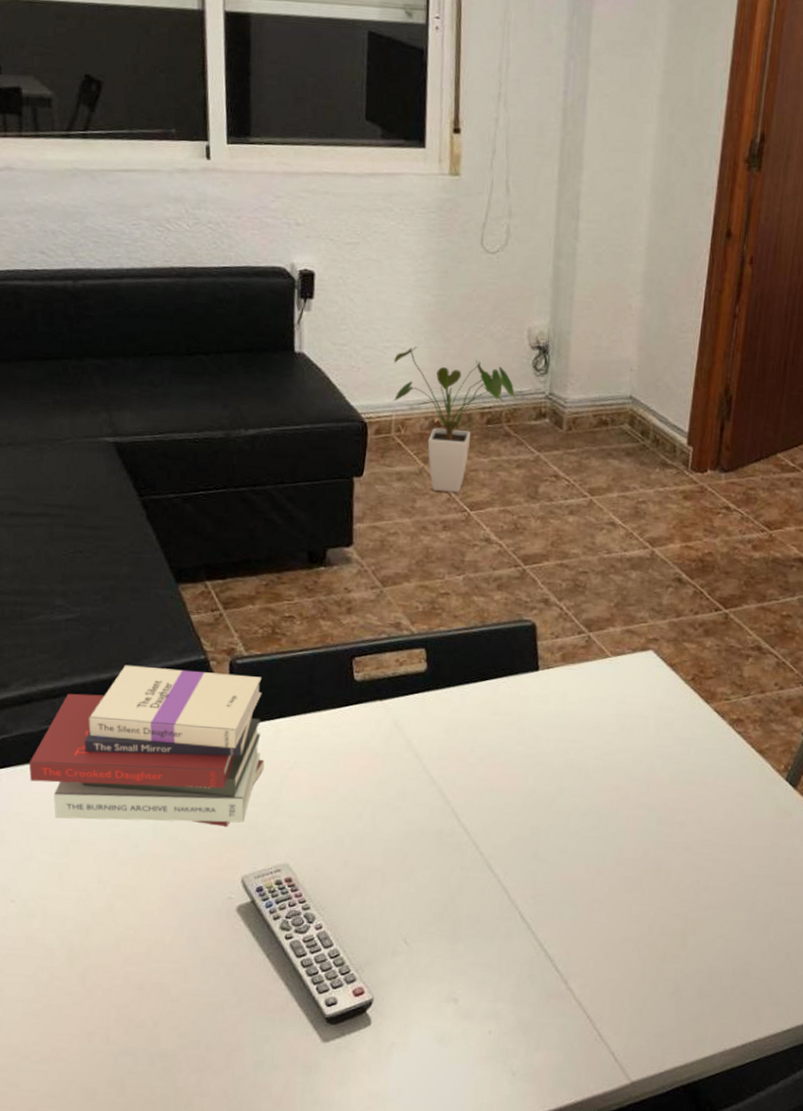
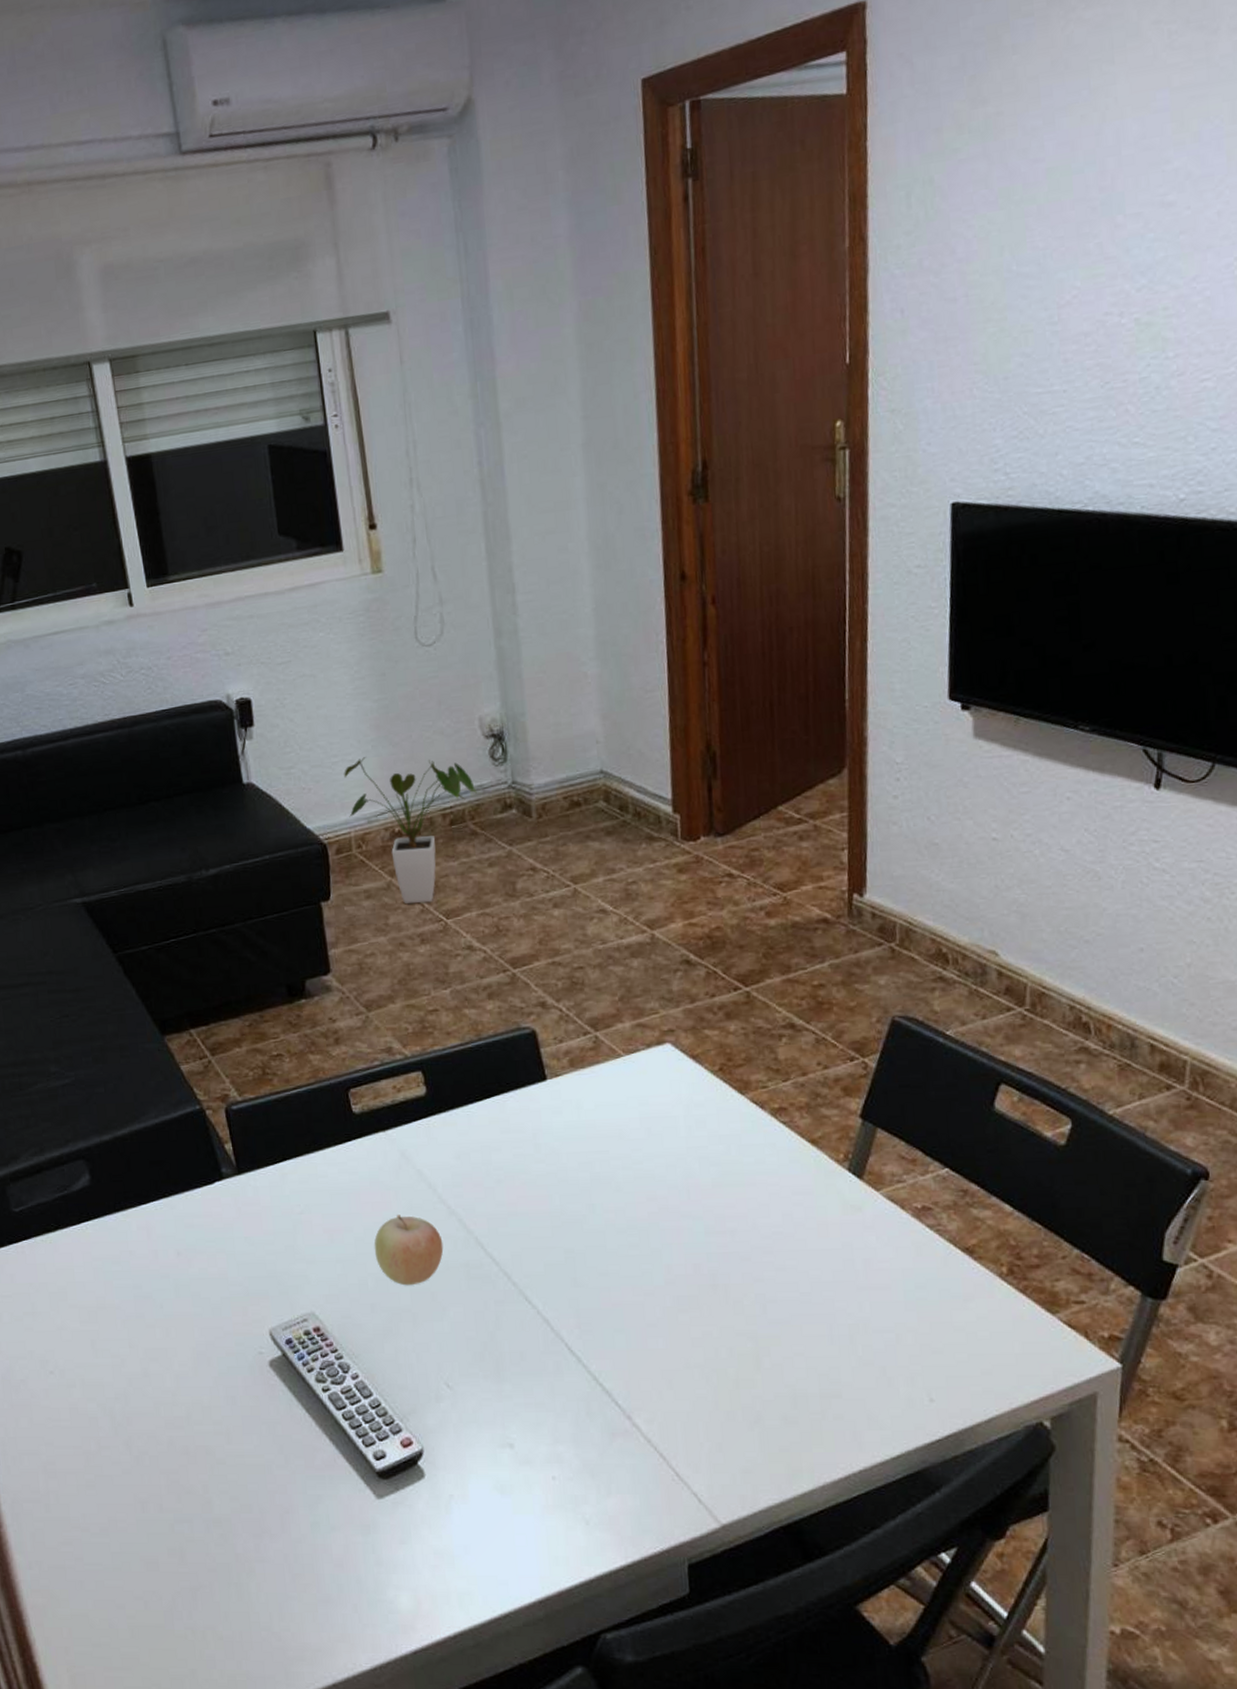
books: present [28,665,265,827] -> none [47,1120,275,1285]
fruit: none [355,780,421,847] -> present [374,1215,444,1286]

